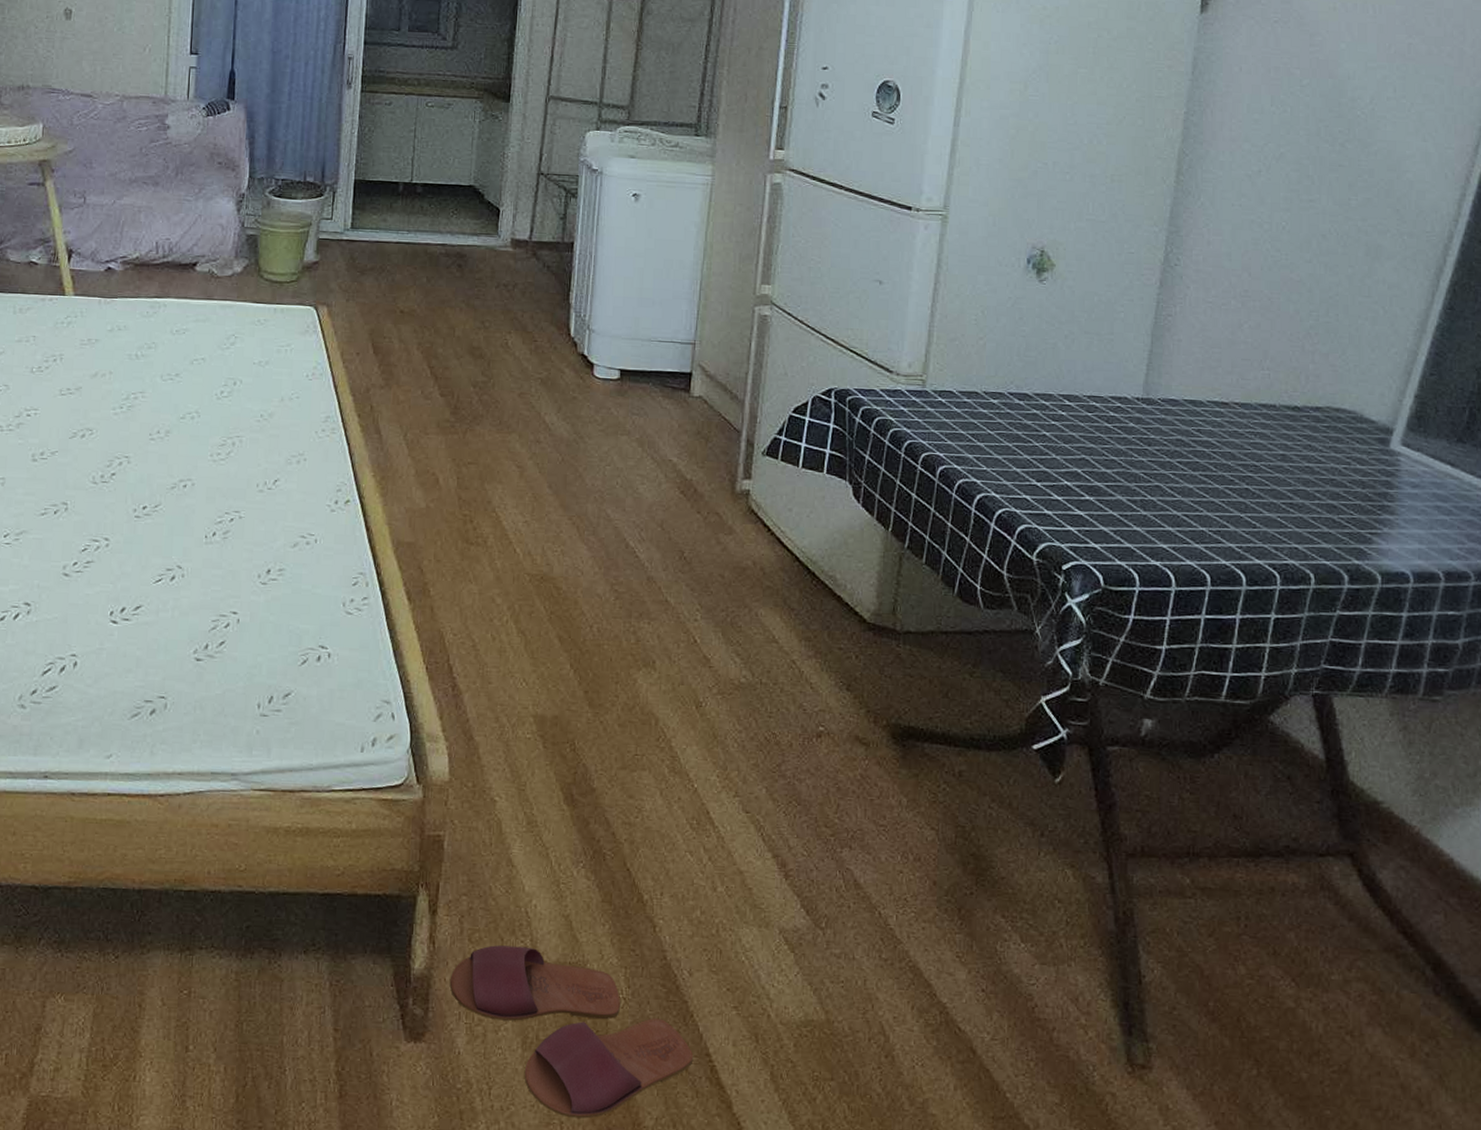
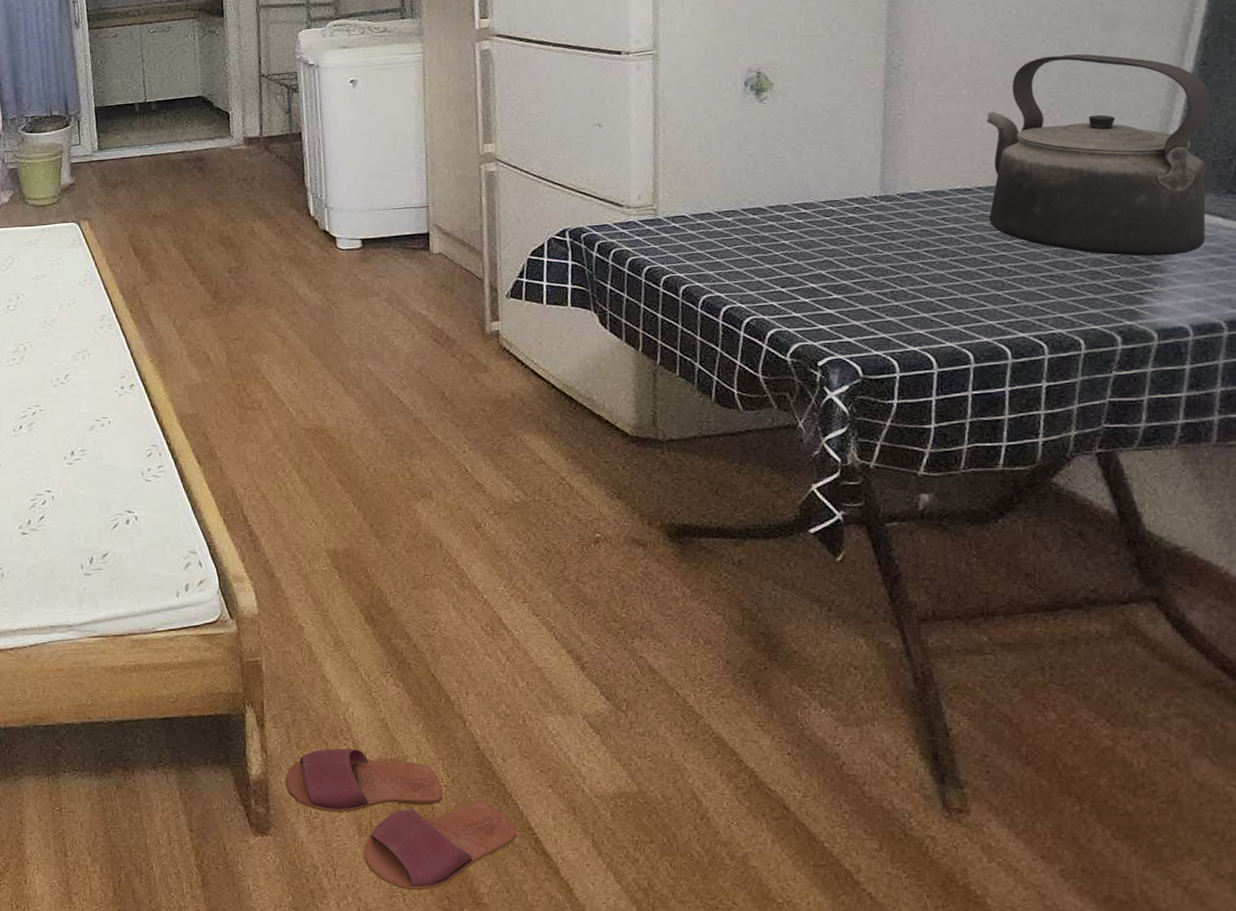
kettle: none [1241,278,1455,498] -> present [986,53,1213,256]

